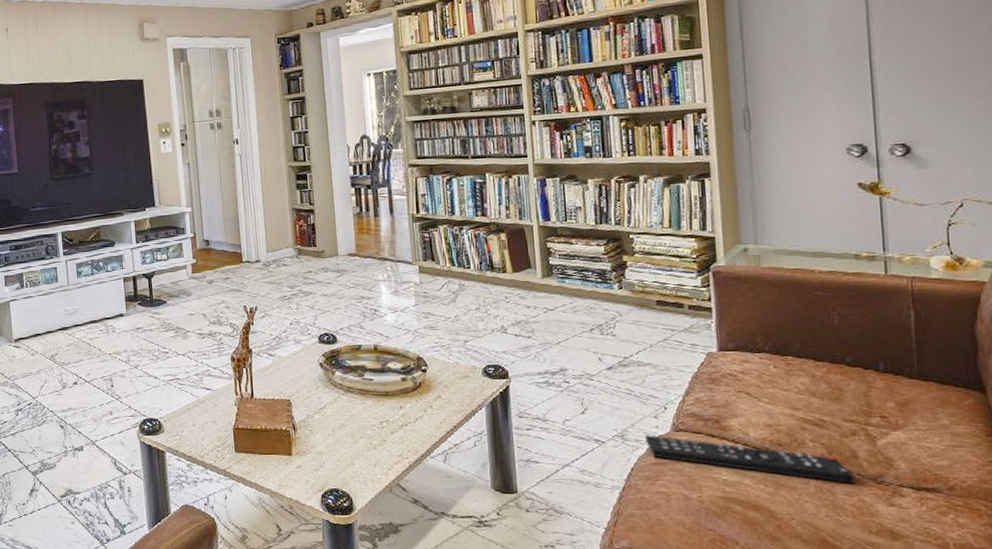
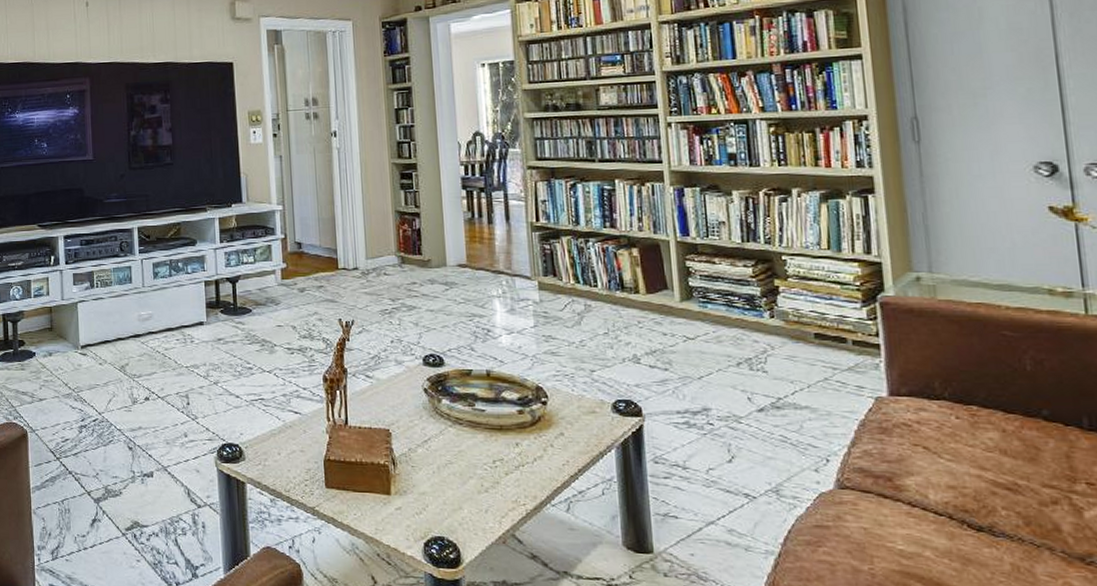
remote control: present [645,435,855,485] -> none [804,491,1059,564]

